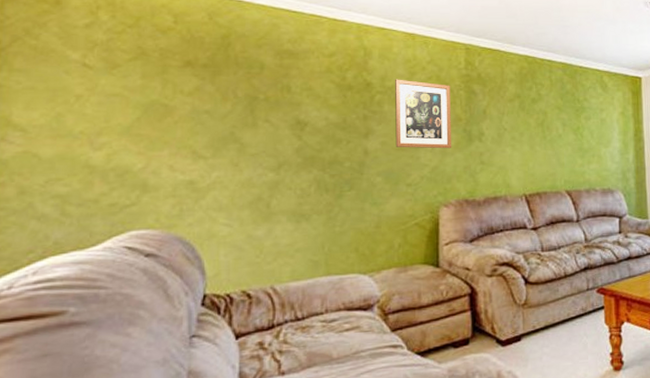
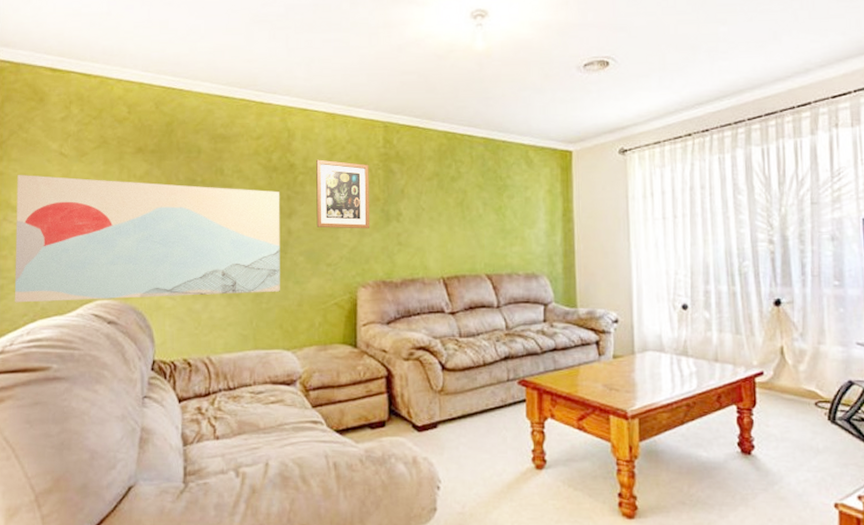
wall art: none [15,88,356,238] -> present [14,175,280,303]

